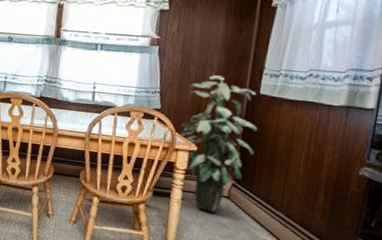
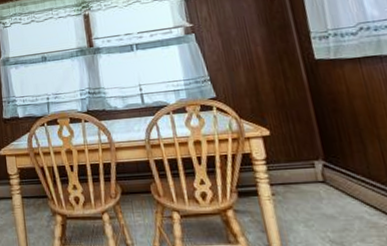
indoor plant: present [181,75,258,214] -> none [238,49,334,205]

